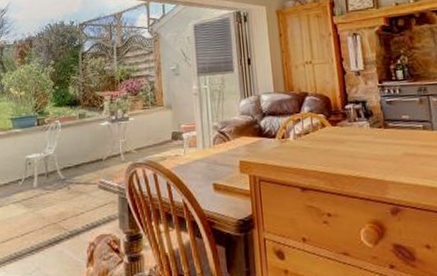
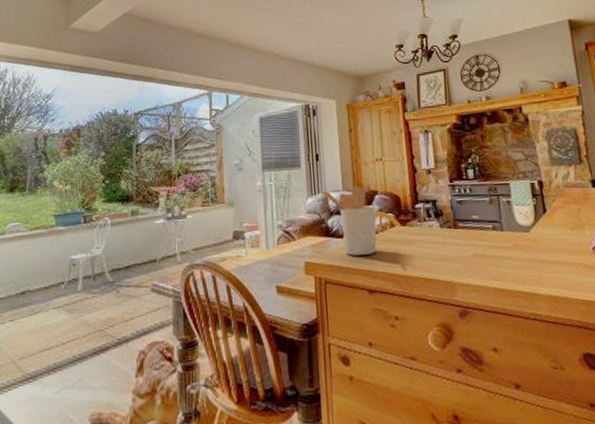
utensil holder: none [255,88,309,155] -> present [322,186,377,256]

